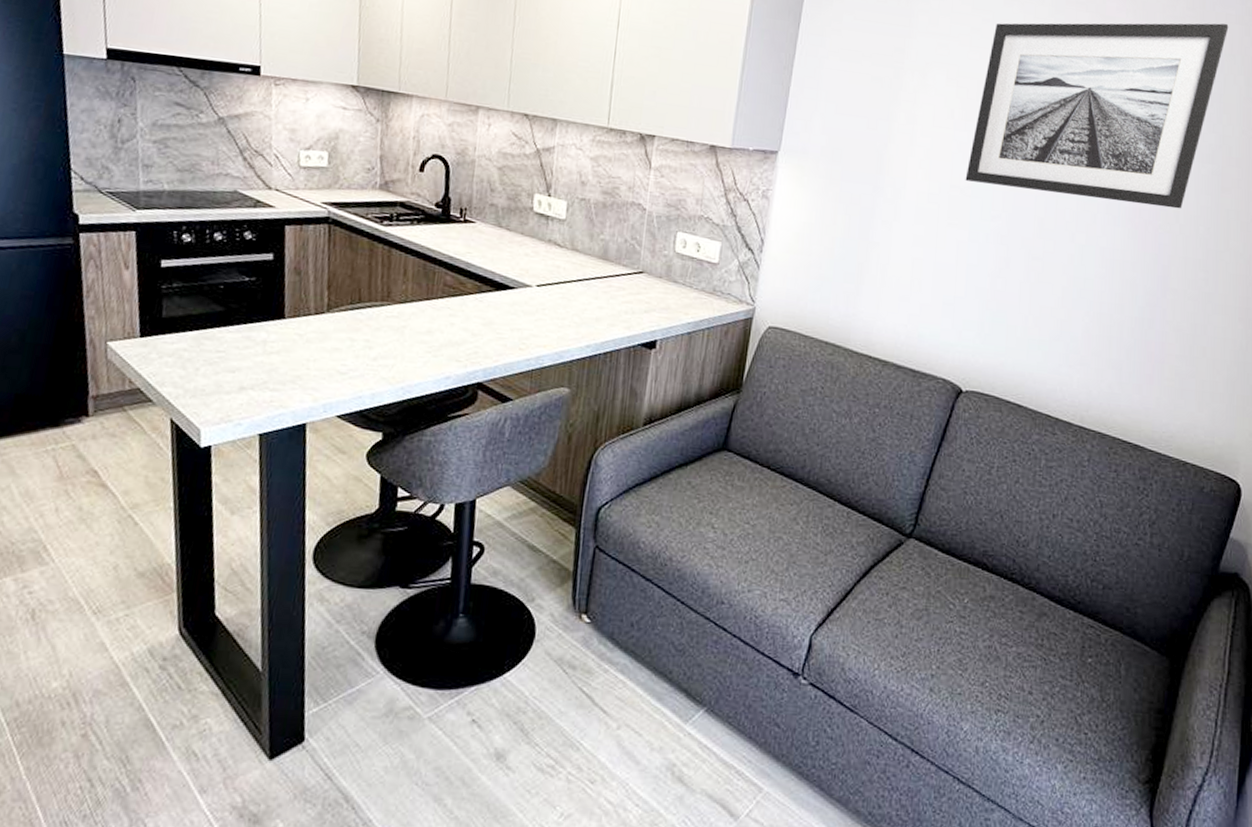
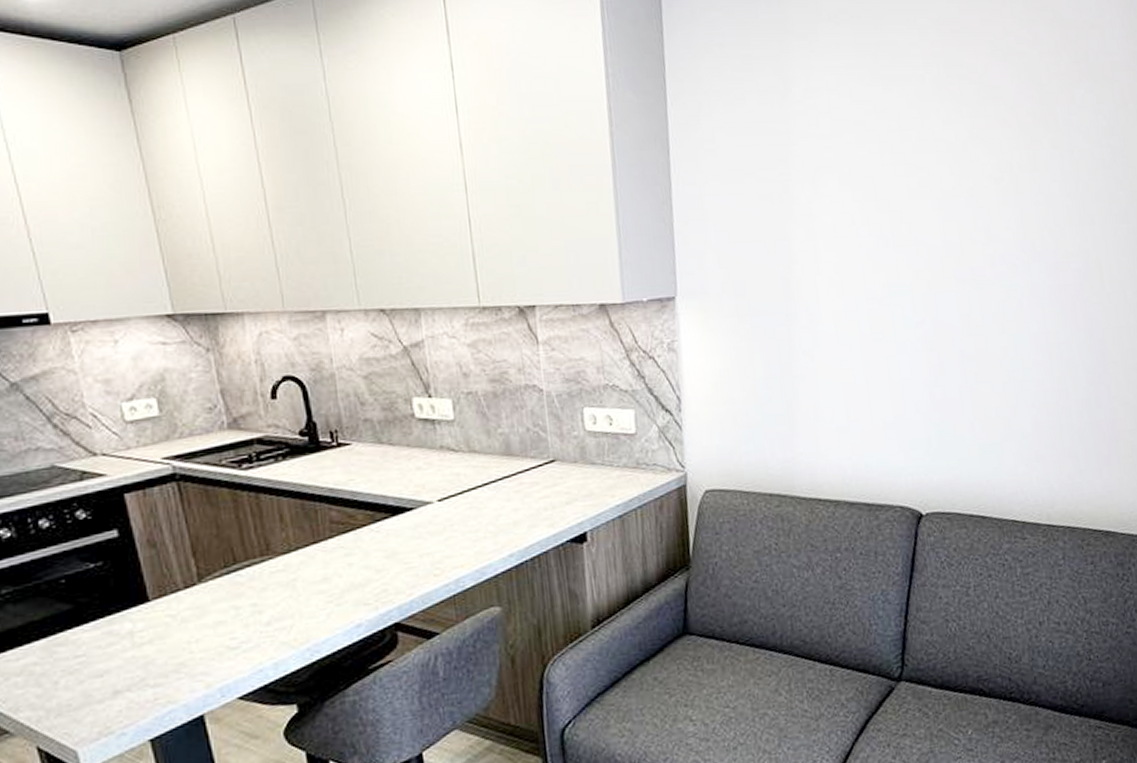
wall art: present [965,23,1229,209] -> none [878,72,1117,290]

